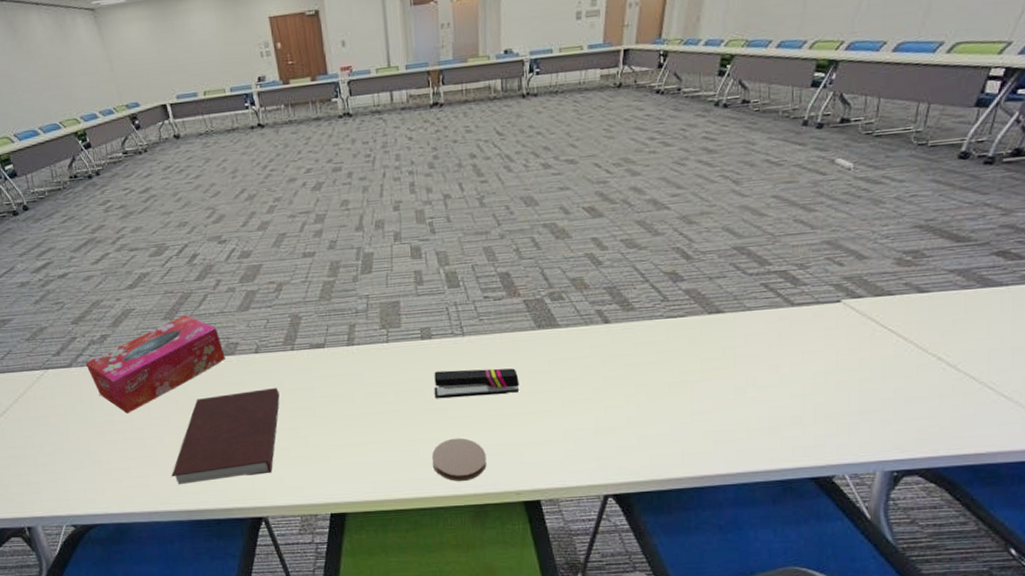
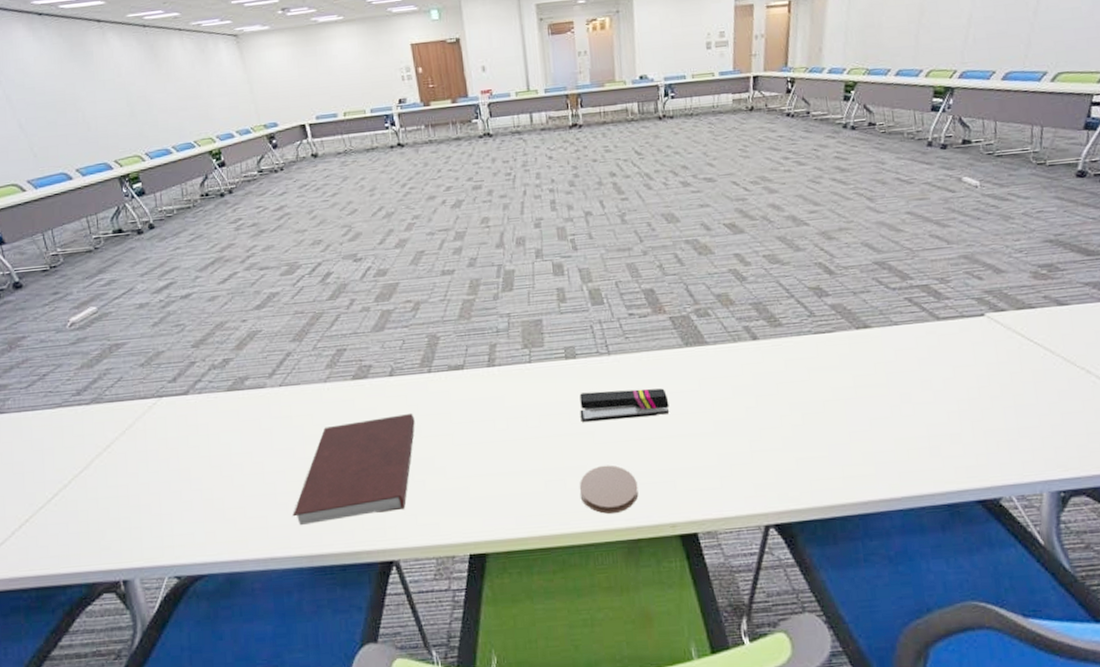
tissue box: present [85,314,225,413] -> none [204,335,357,445]

